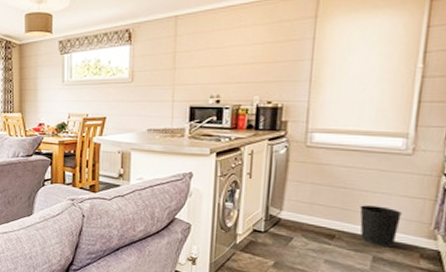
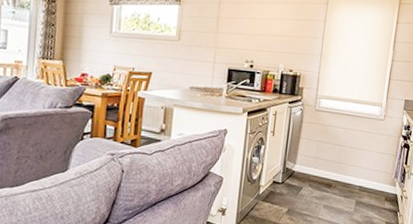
wastebasket: present [360,205,402,248] -> none [348,159,375,193]

